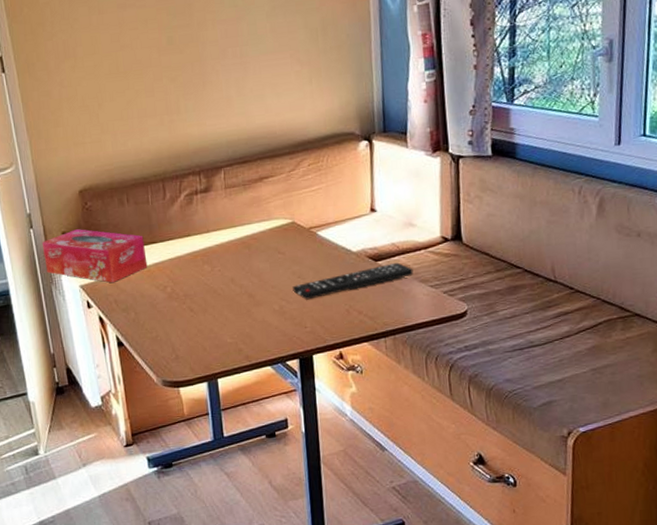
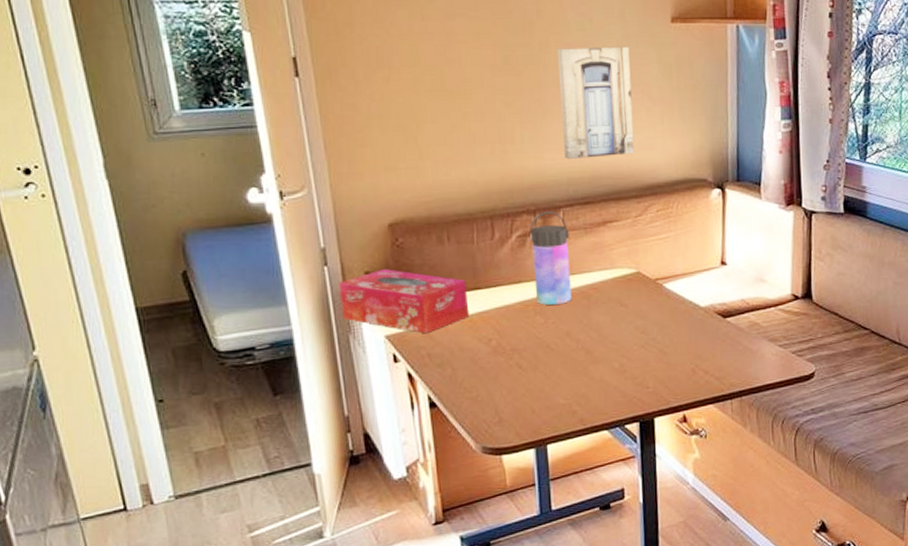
water bottle: none [196,171,235,255] -> present [530,211,572,305]
wall art: none [213,16,286,125] -> present [557,46,635,160]
remote control: present [292,262,414,300] -> none [635,319,763,358]

